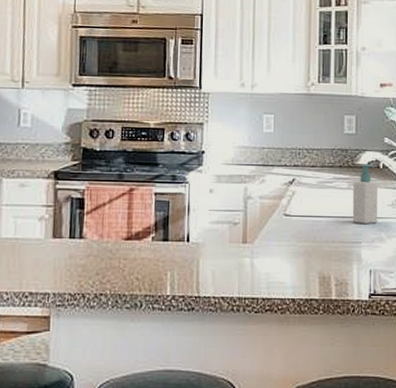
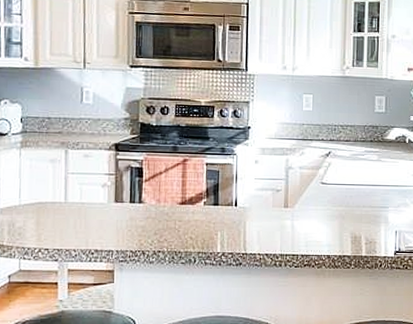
soap bottle: present [352,164,378,224] -> none [381,139,404,191]

